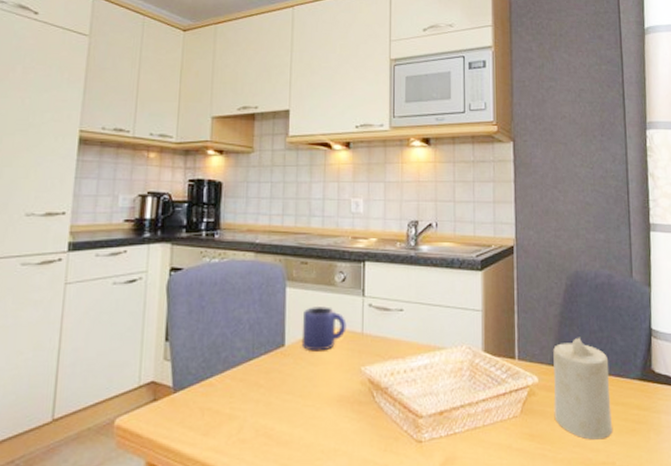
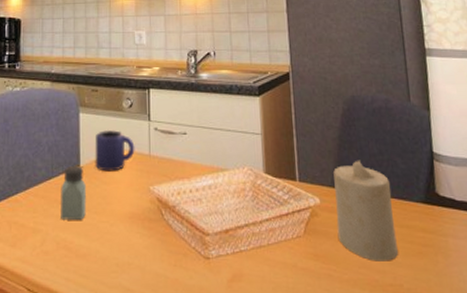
saltshaker: none [261,346,291,405] -> present [61,166,86,220]

